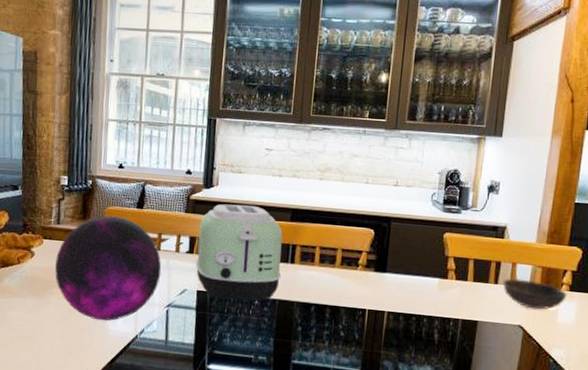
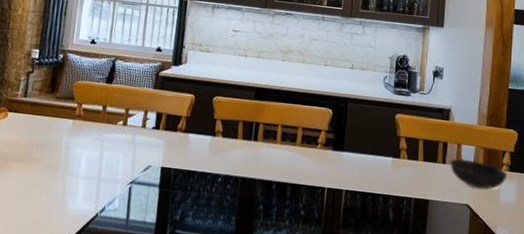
decorative orb: present [55,215,162,321] -> none [17,90,127,199]
toaster: present [195,204,283,302] -> none [161,81,247,180]

